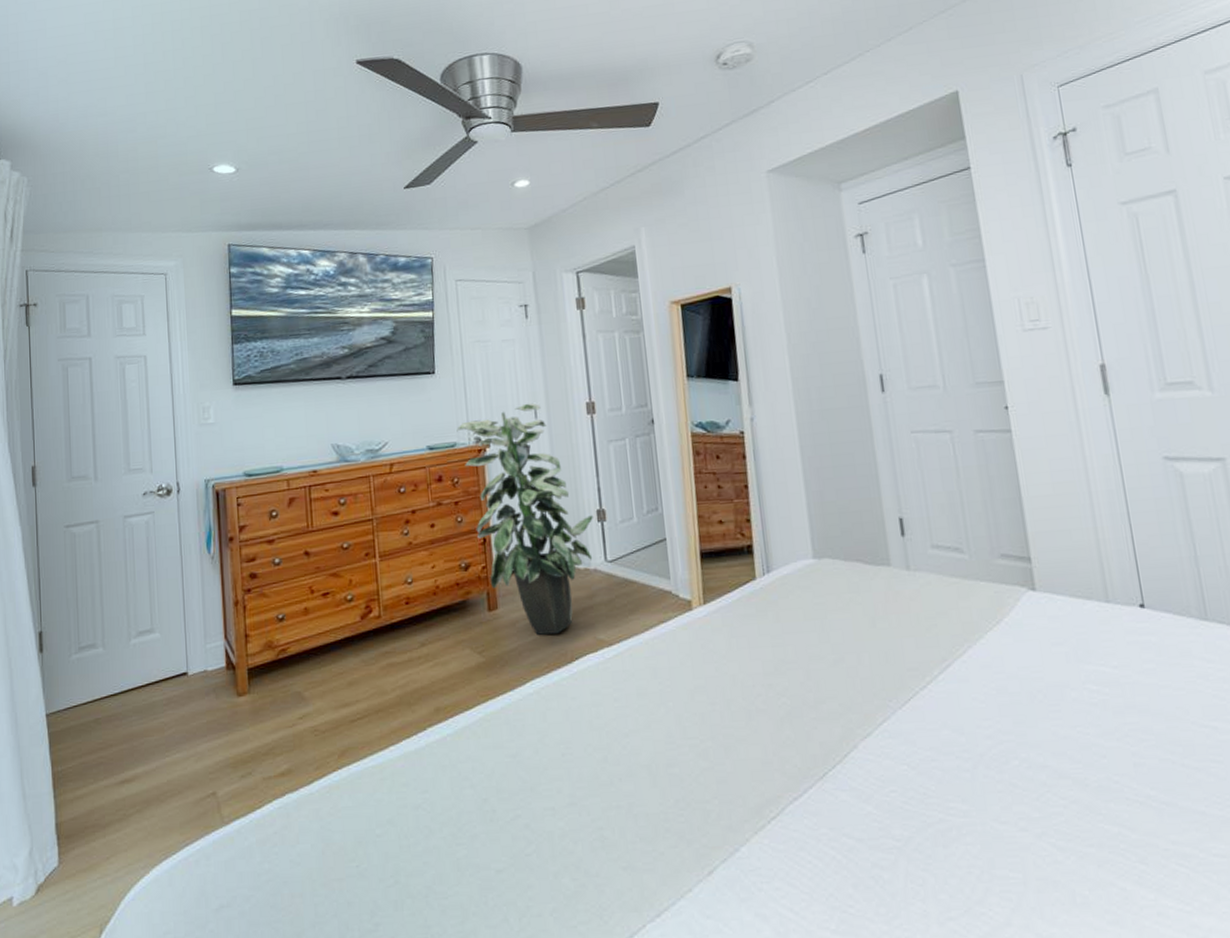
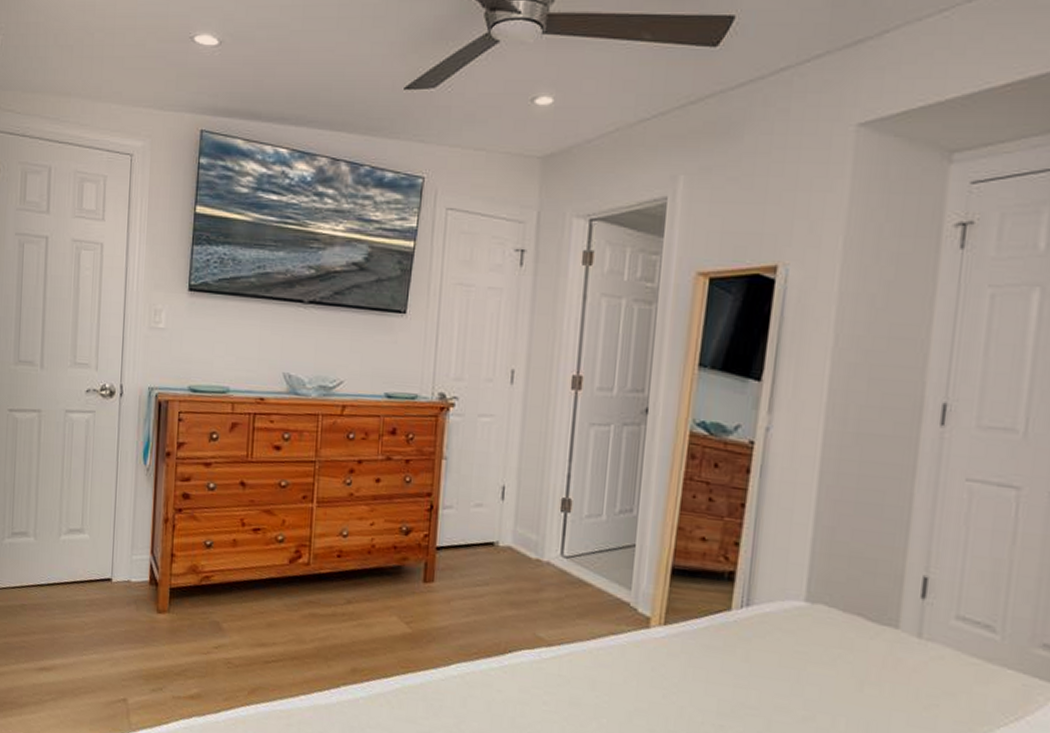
indoor plant: present [456,402,593,635] -> none [420,364,557,621]

